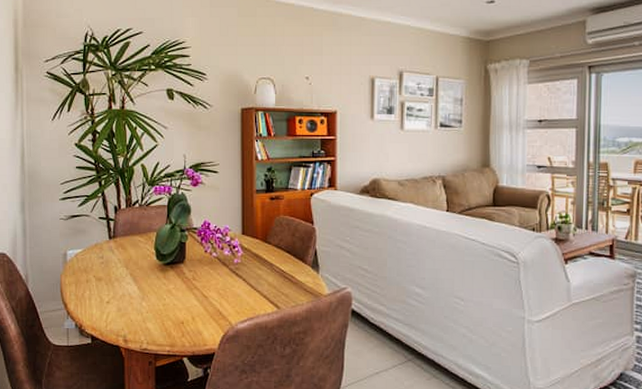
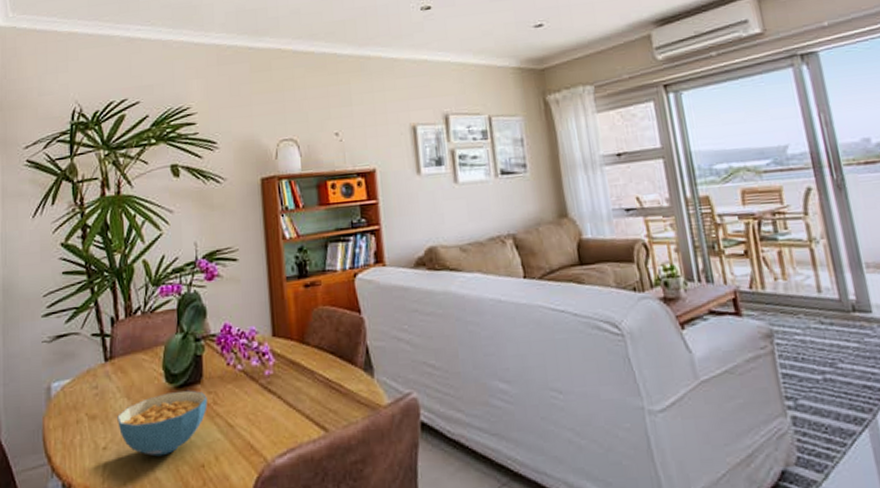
cereal bowl: none [118,267,188,313] -> present [117,390,207,457]

